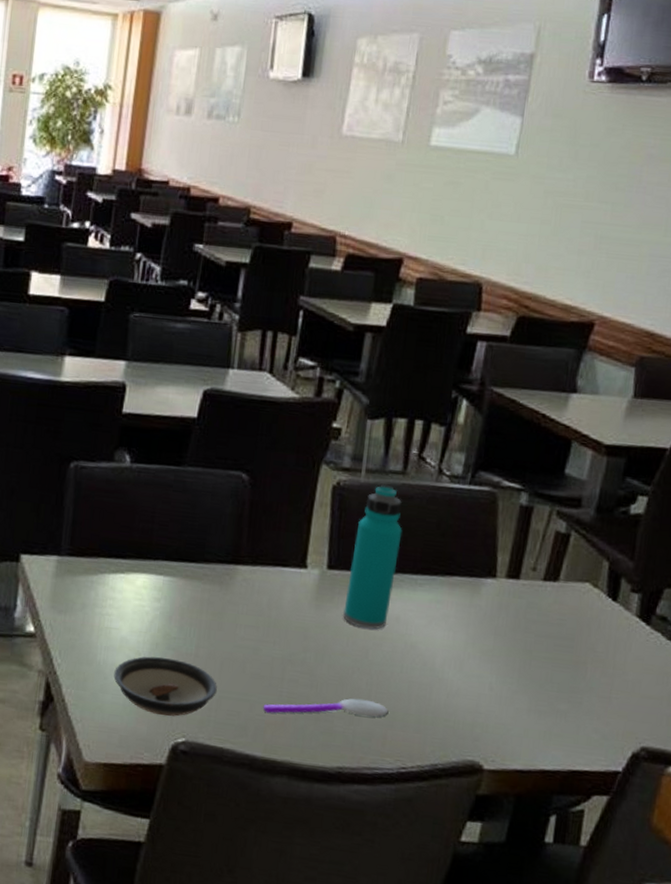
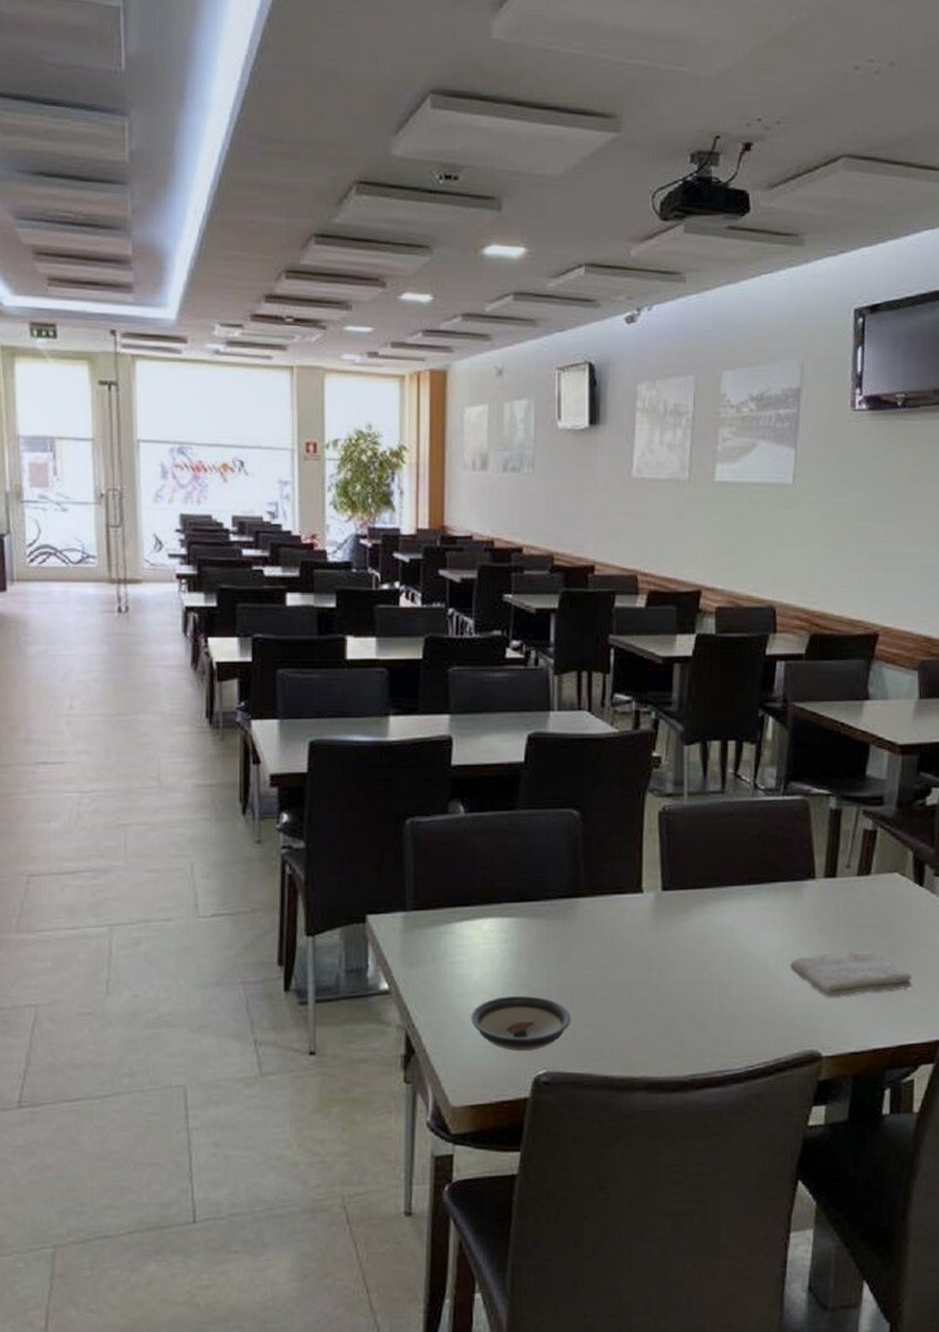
spoon: present [262,698,389,717] -> none [616,1008,732,1034]
water bottle: present [342,483,403,630] -> none [680,804,727,942]
washcloth: none [457,658,594,711] -> present [790,950,912,998]

